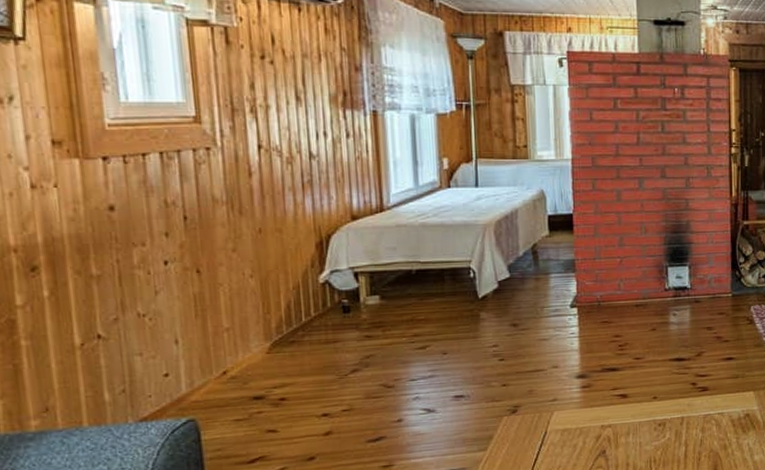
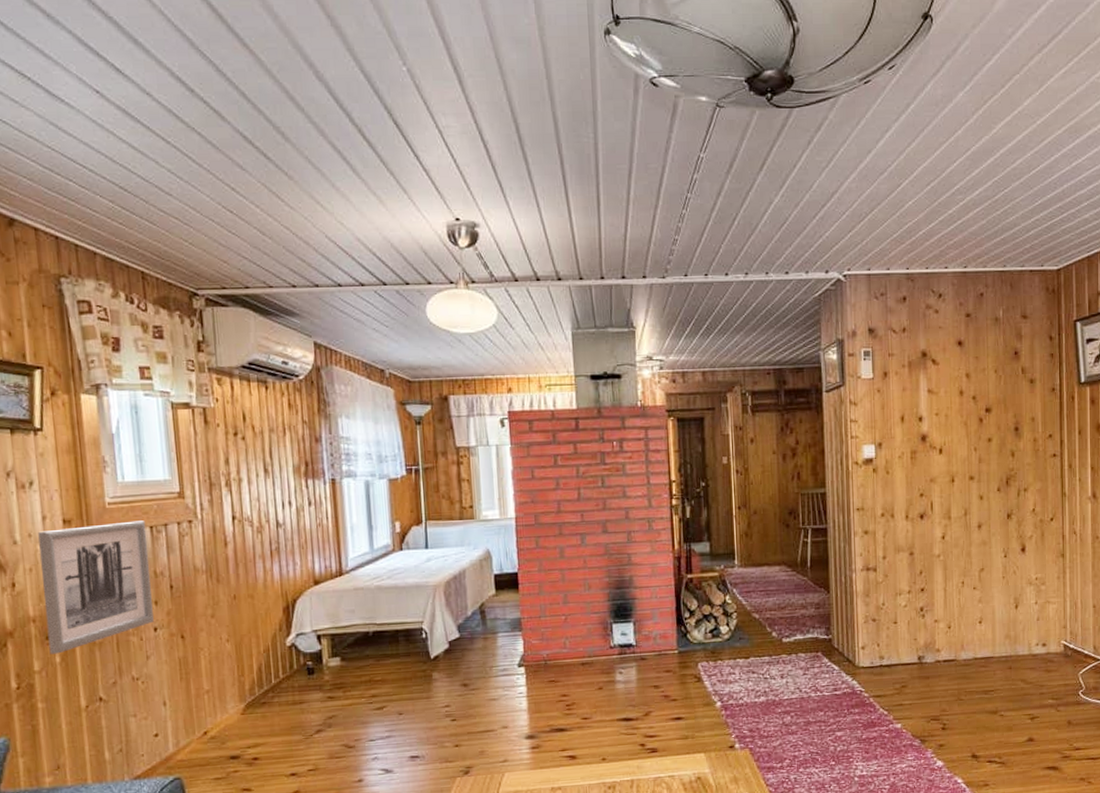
wall art: none [20,145,164,288] -> present [38,520,154,654]

